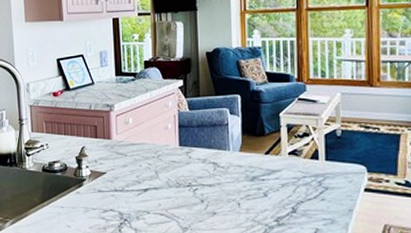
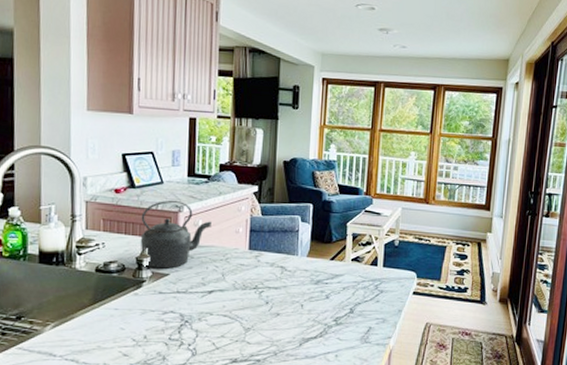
kettle: none [77,101,141,167] -> present [140,201,211,269]

